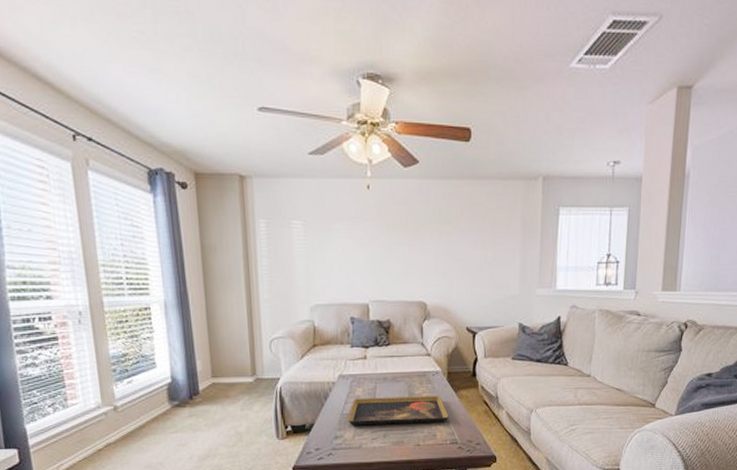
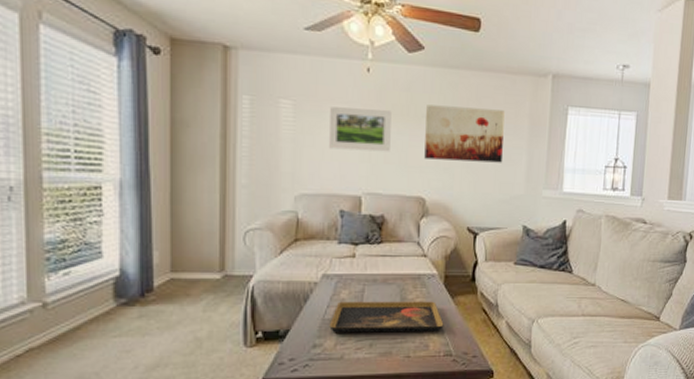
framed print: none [336,224,392,263] -> present [329,107,392,152]
wall art: none [423,215,497,266] -> present [424,104,505,163]

